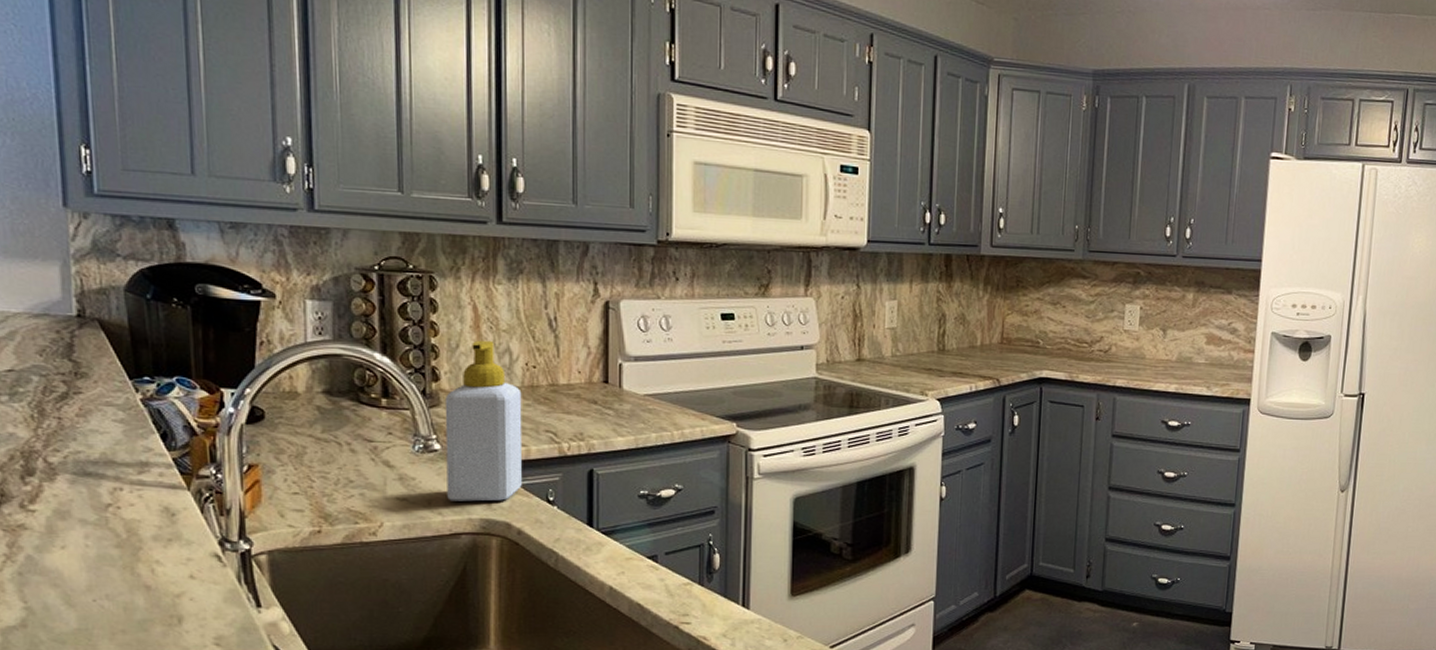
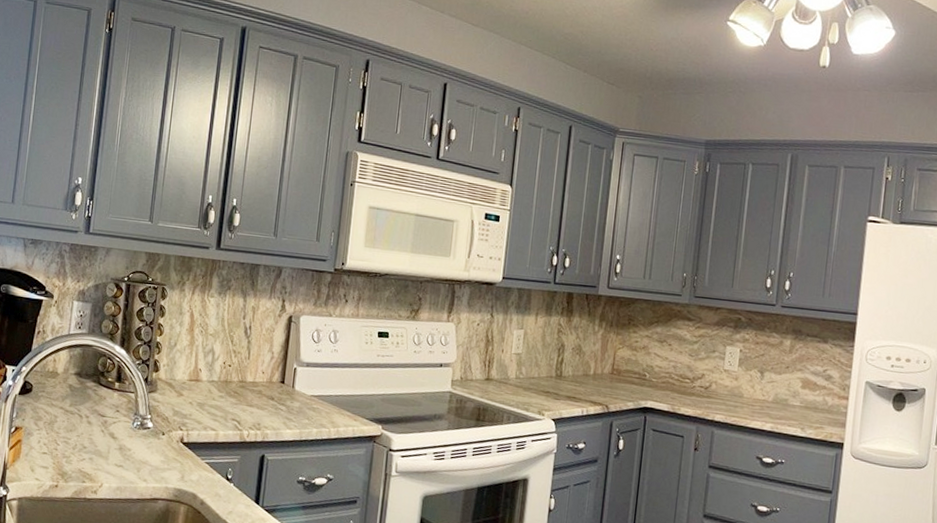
soap bottle: present [444,340,523,502] -> none [152,341,218,475]

